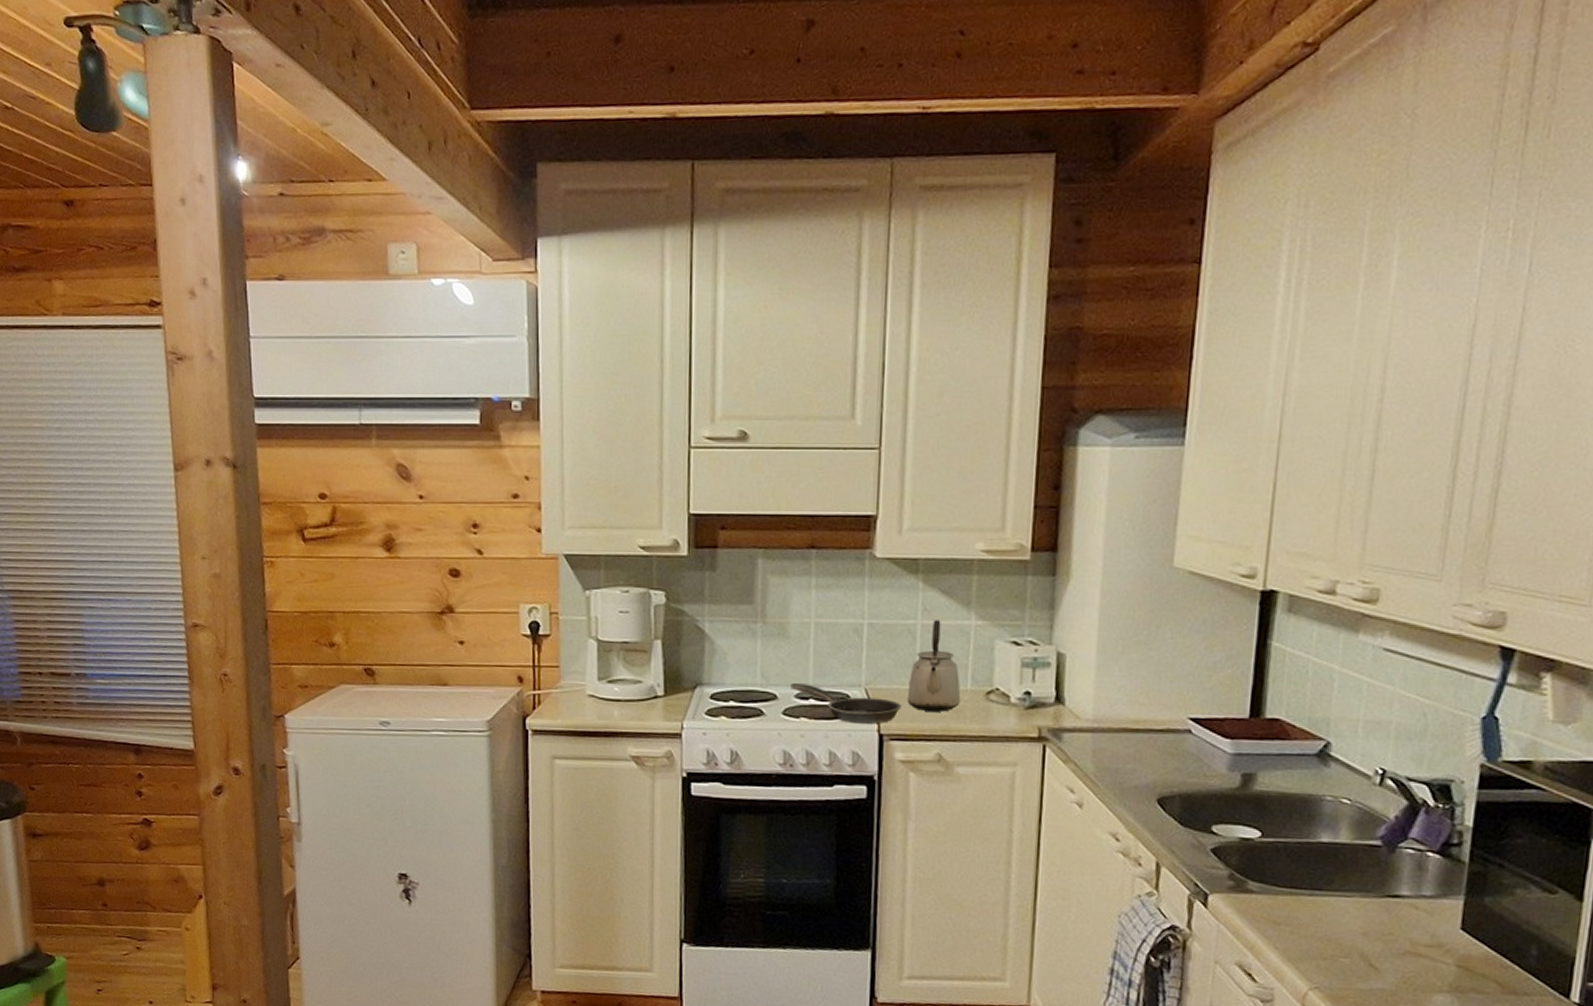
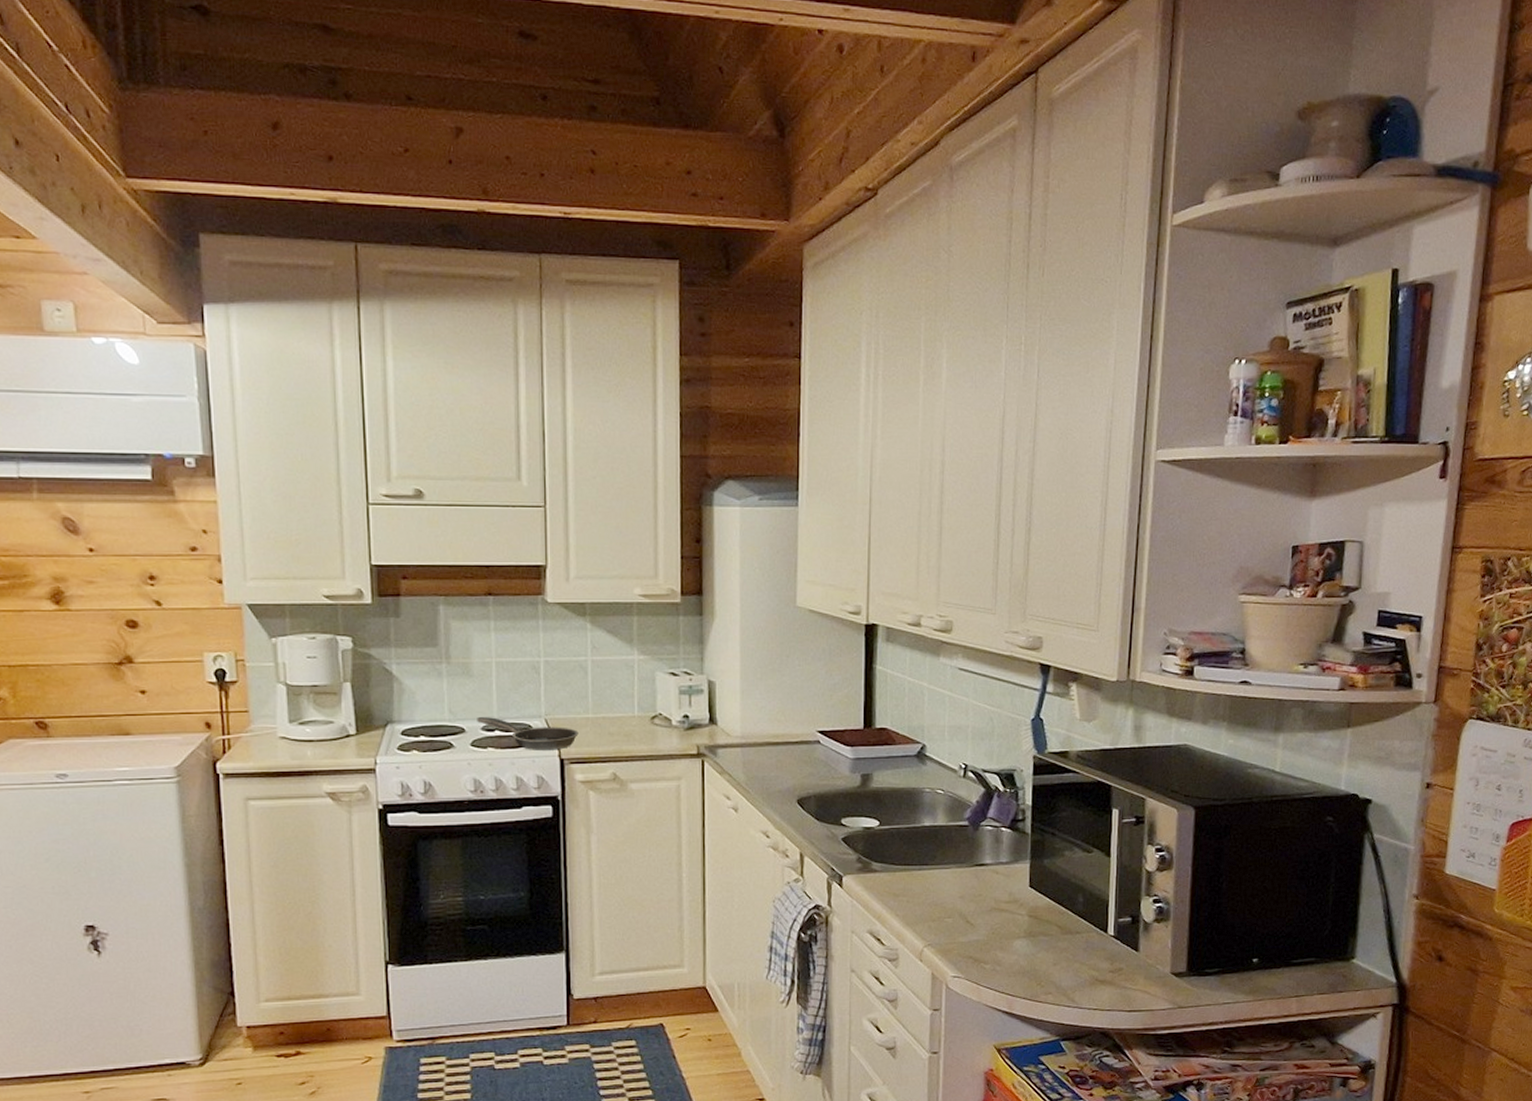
kettle: present [907,620,961,712] -> none [583,656,630,736]

